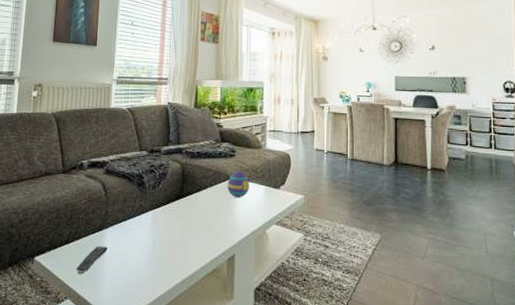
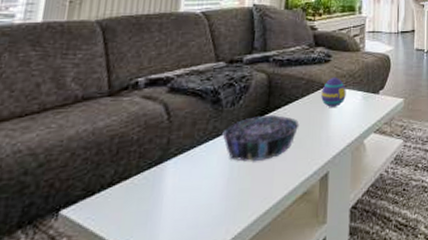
remote control: present [76,246,107,274] -> none [122,183,168,224]
decorative bowl: none [146,199,209,238] -> present [222,114,300,162]

